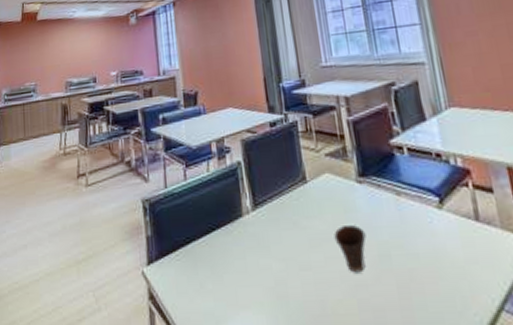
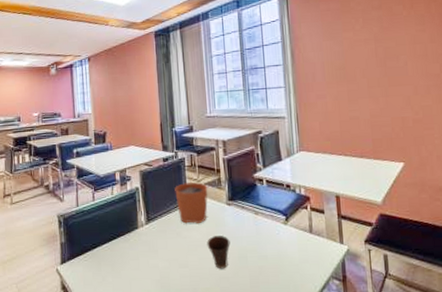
plant pot: none [287,142,332,210] -> present [175,174,208,224]

